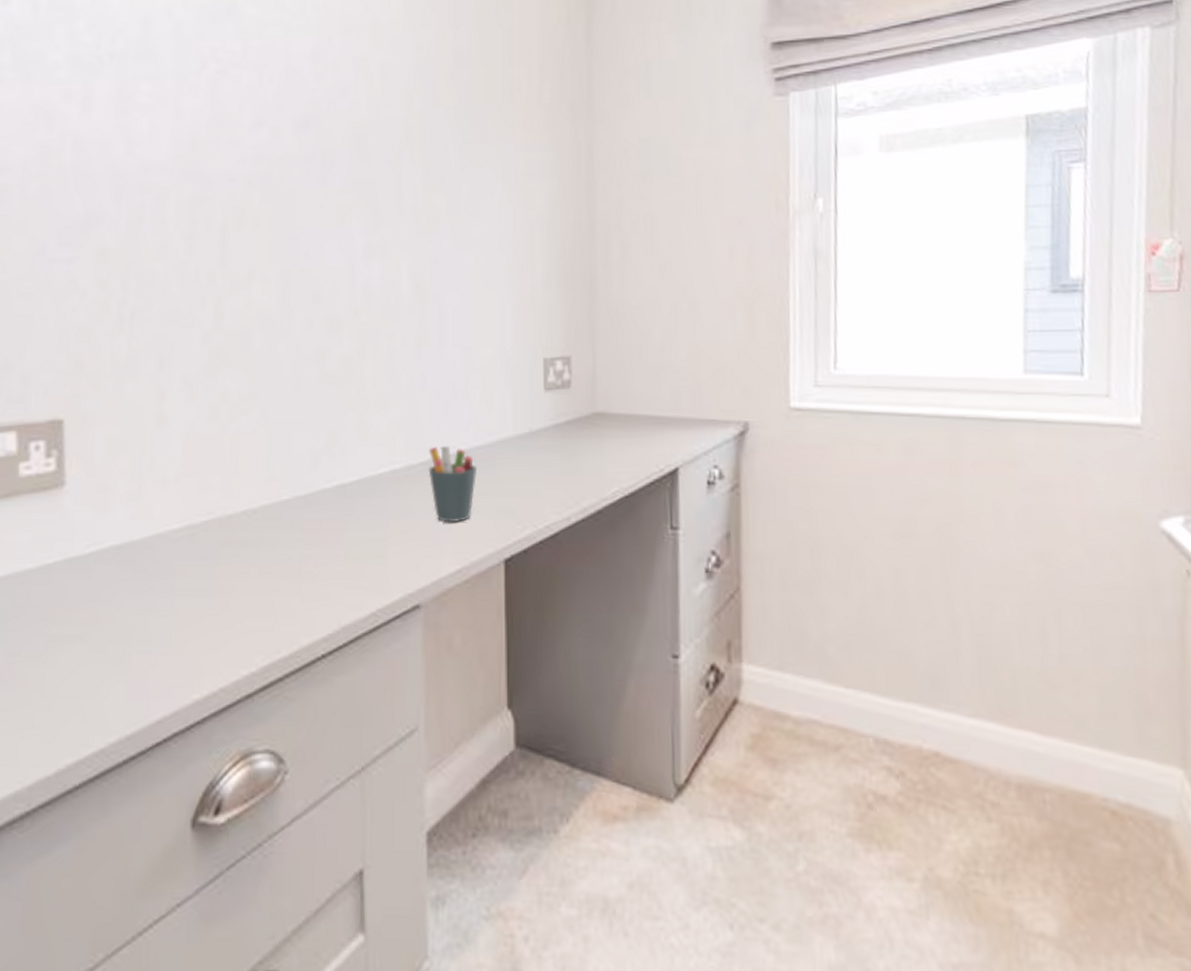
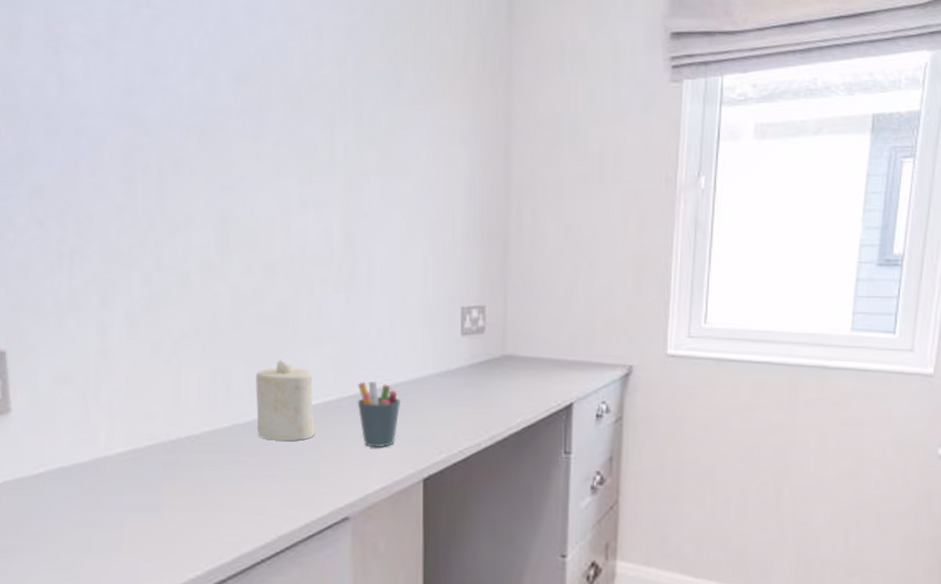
candle: none [317,423,382,515] -> present [256,359,316,441]

